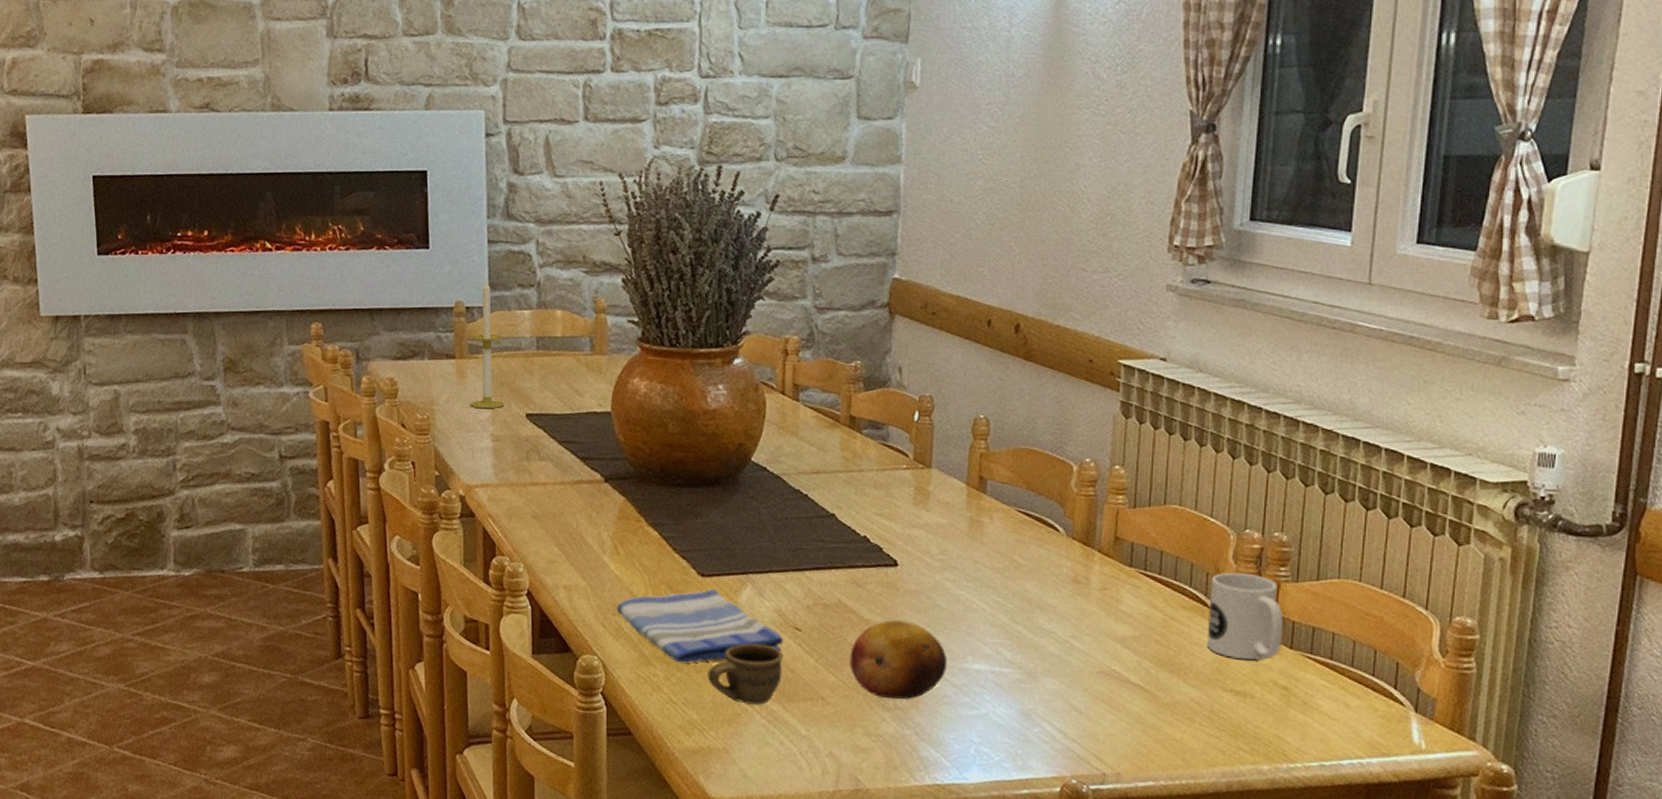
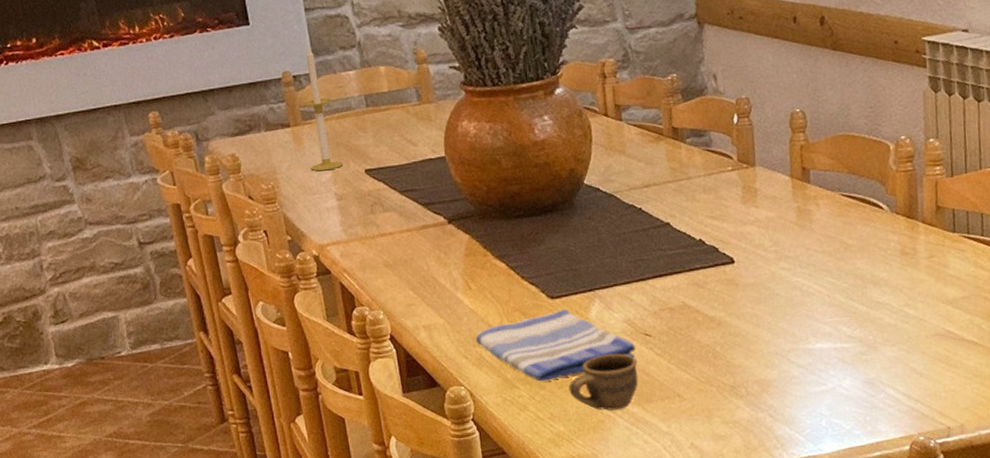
fruit: present [849,620,948,700] -> none [699,313,792,387]

